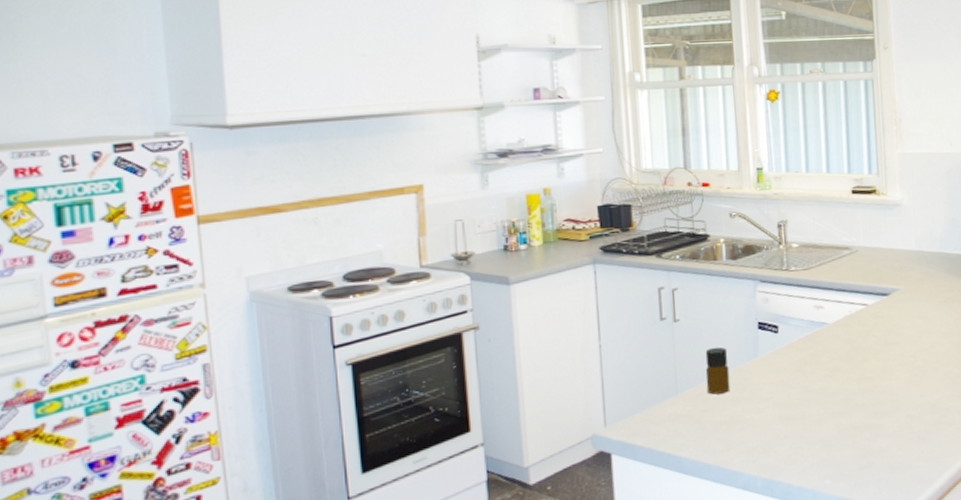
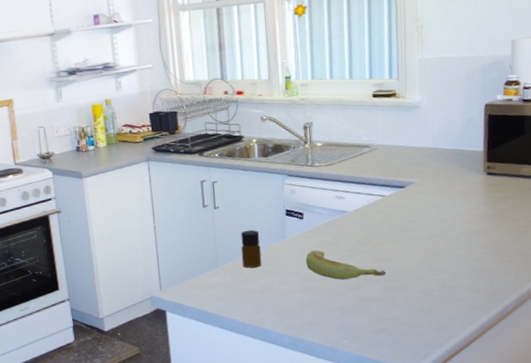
banana: none [781,369,873,406] -> present [305,249,387,280]

